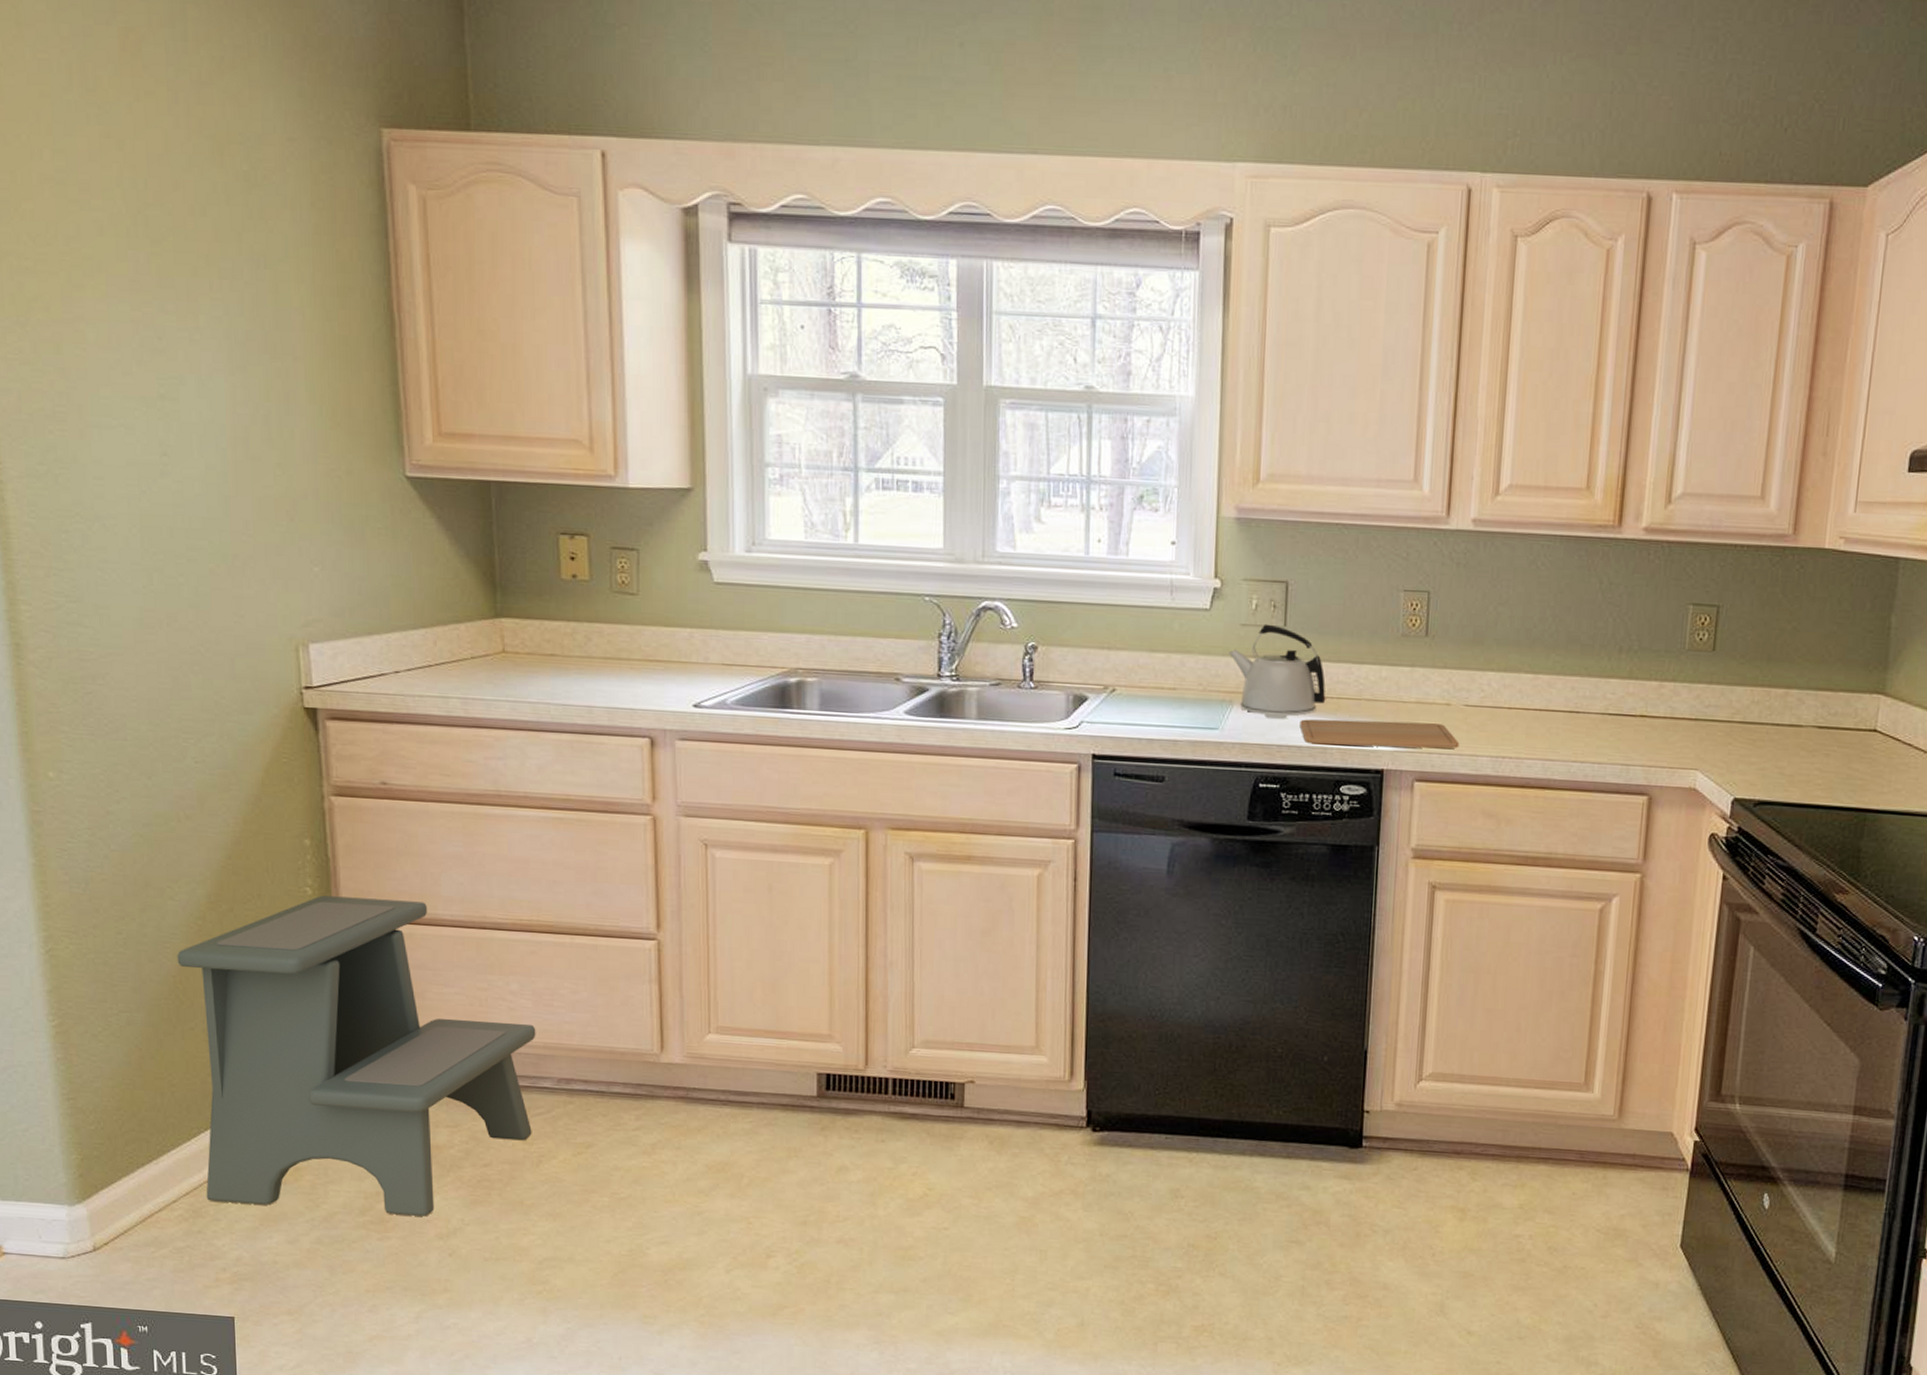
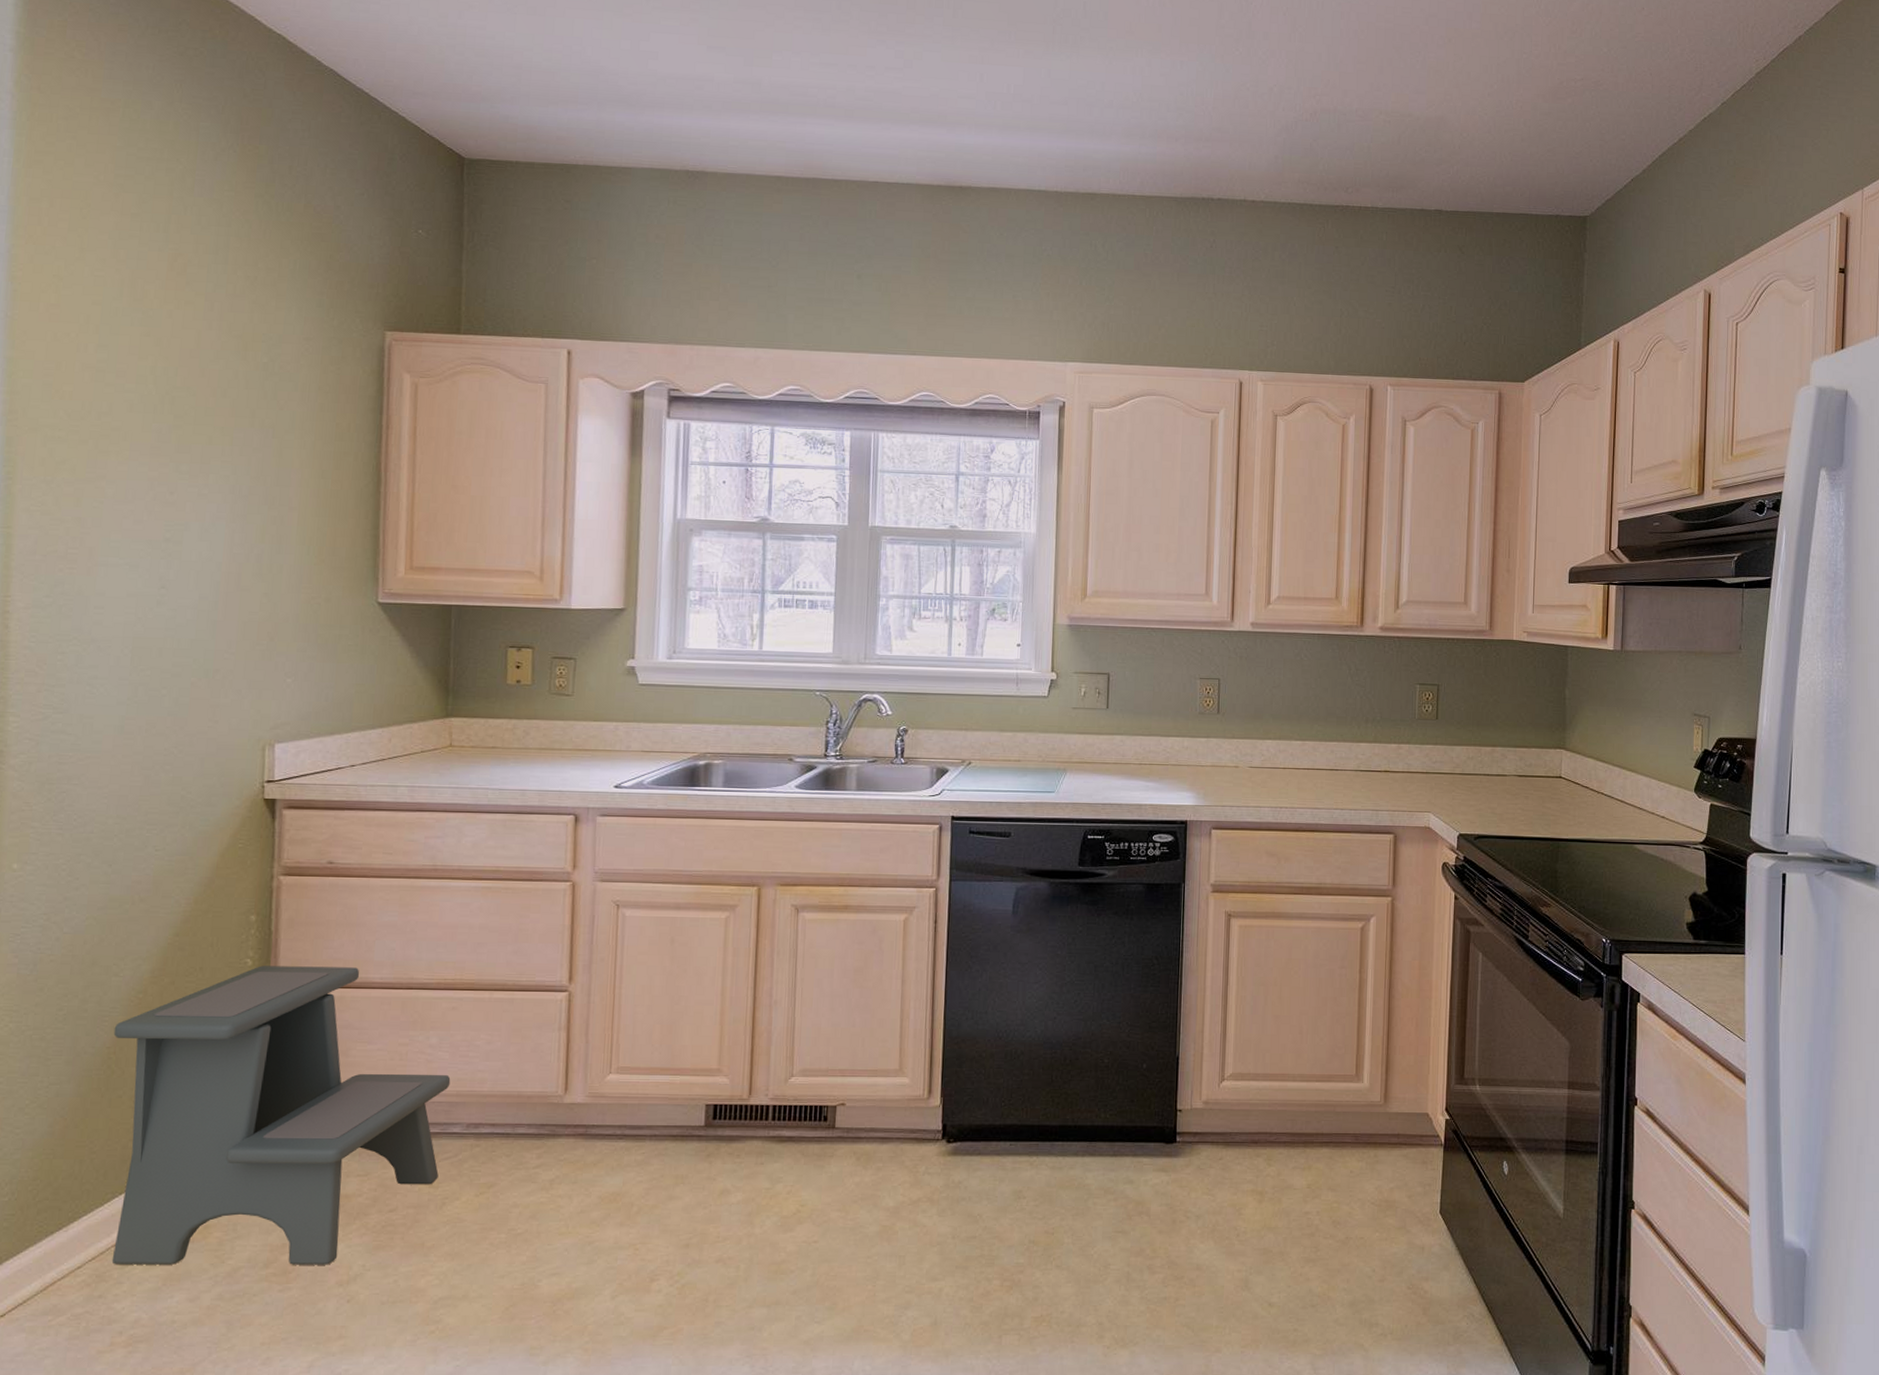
kettle: present [1228,624,1326,719] -> none [1062,707,1141,782]
chopping board: present [1299,719,1460,749] -> none [1120,781,1246,803]

